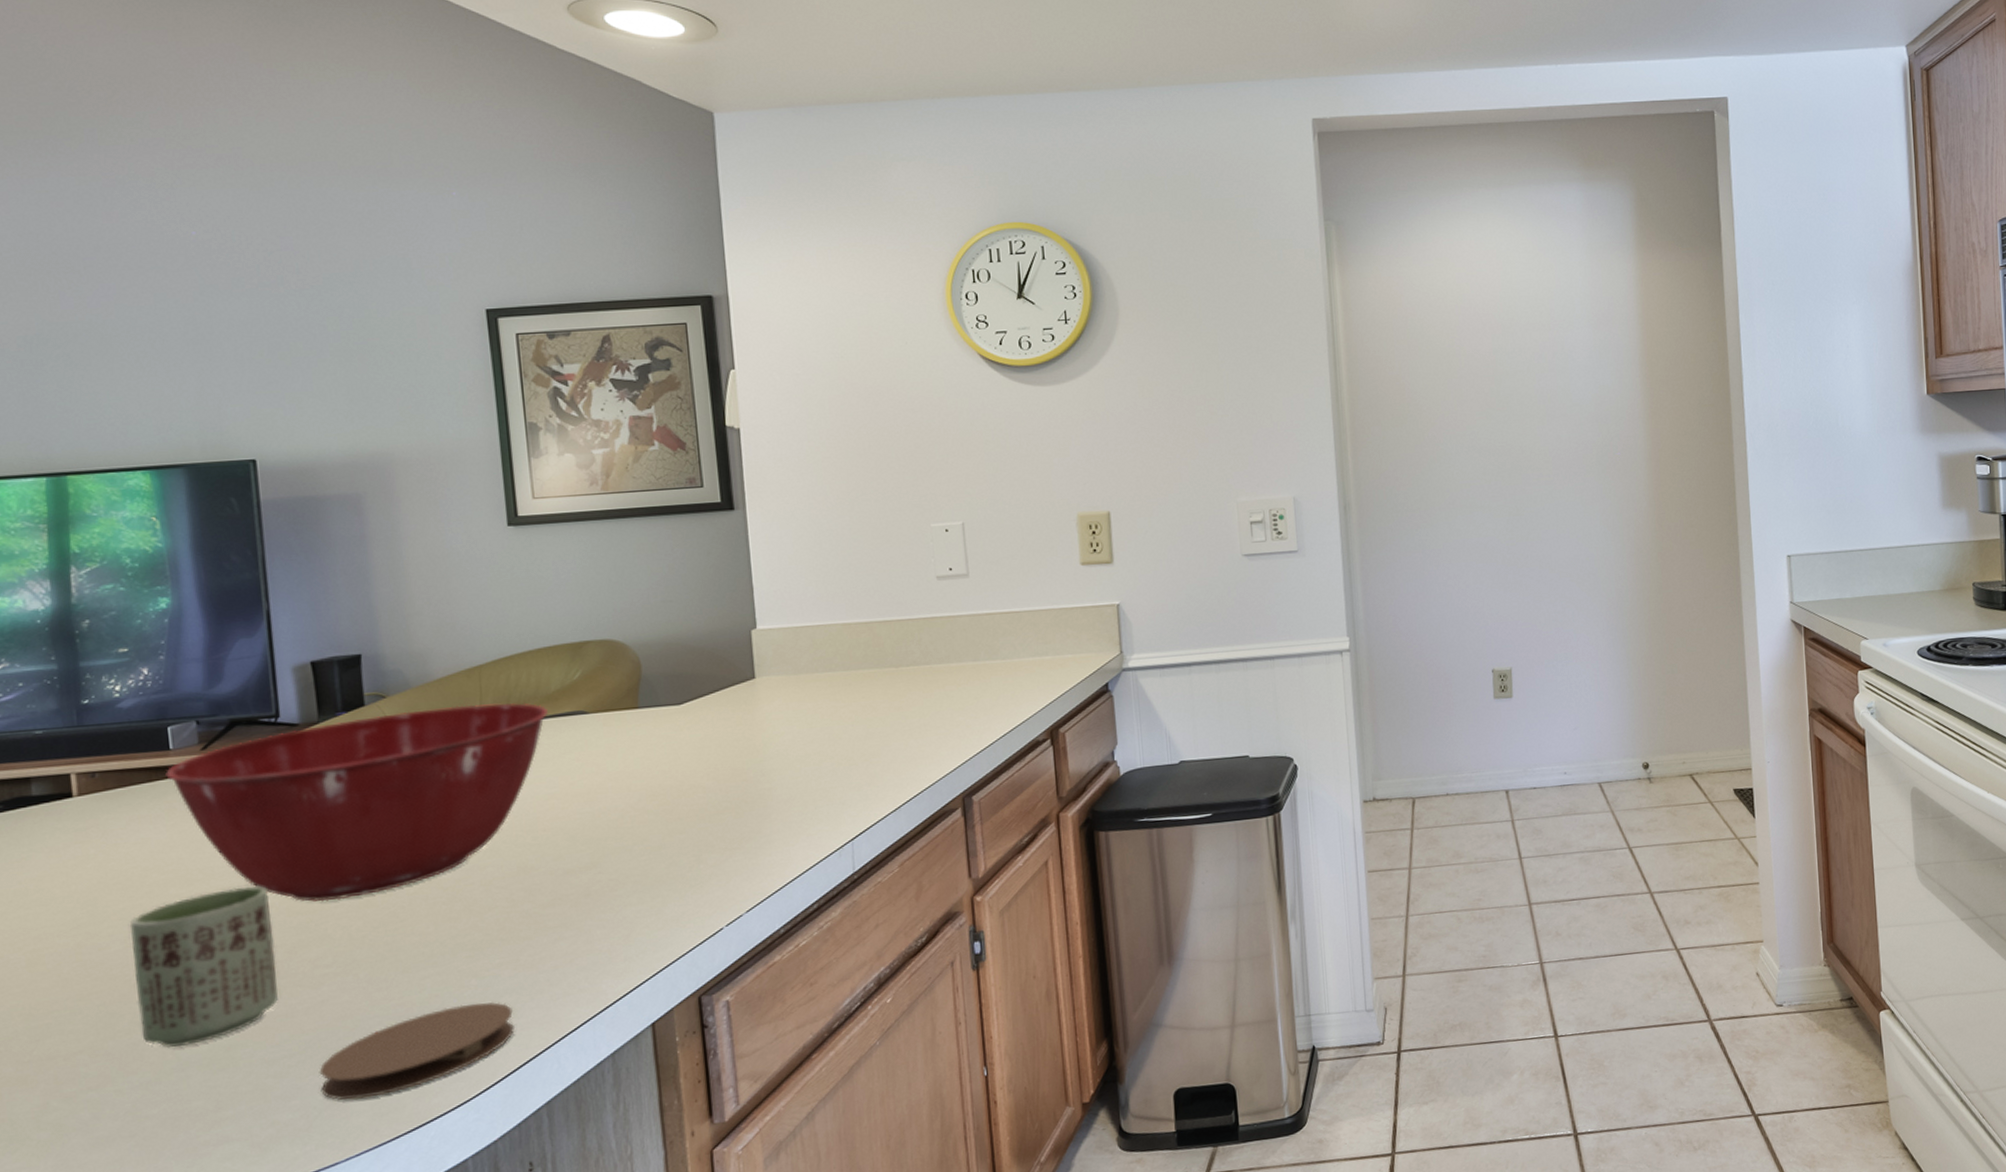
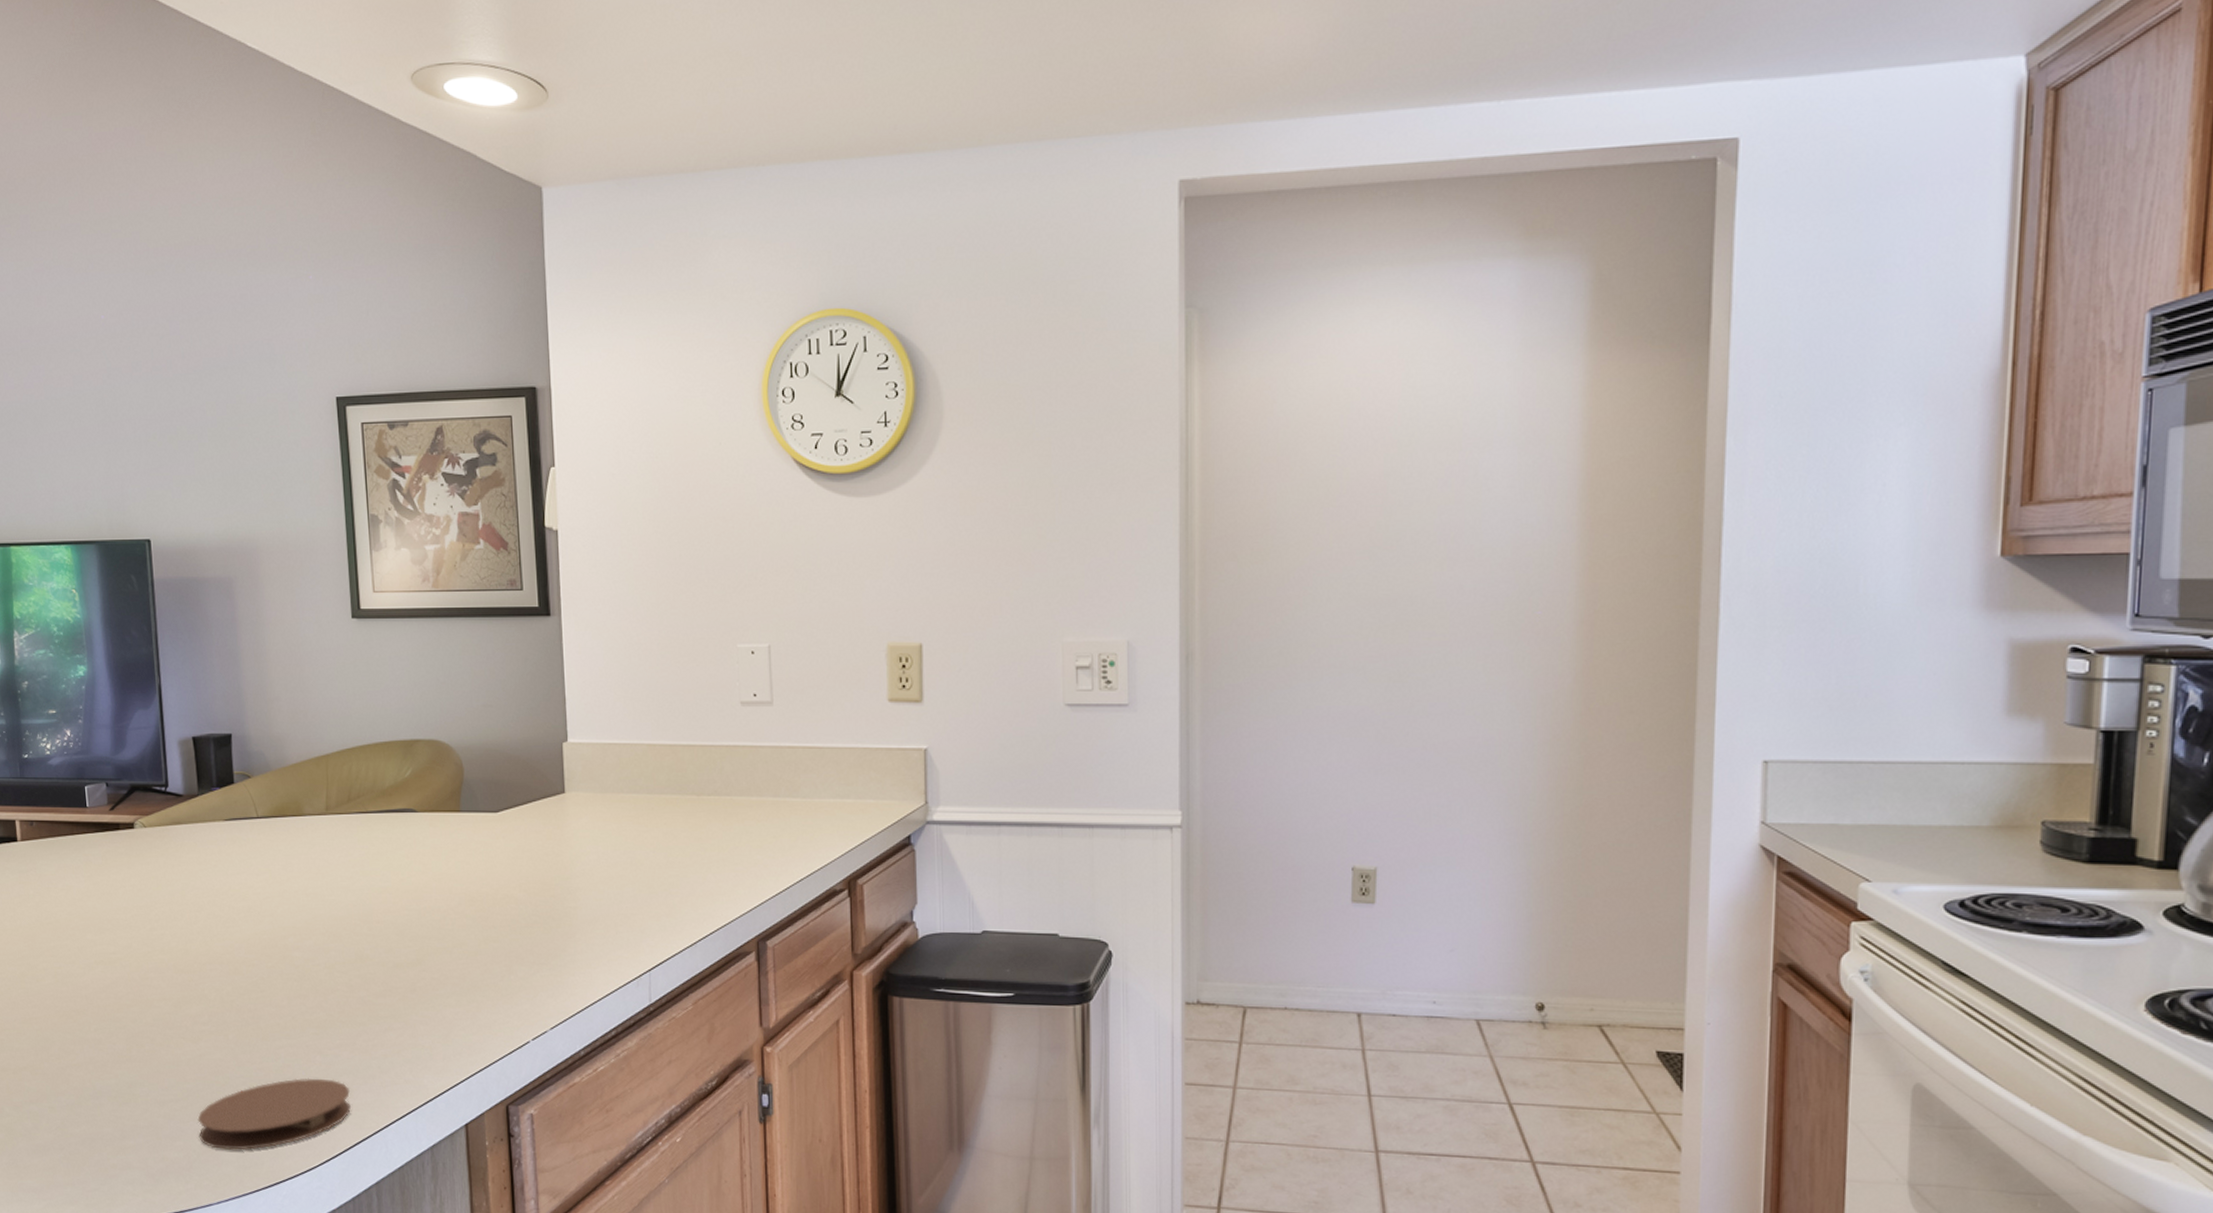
cup: present [130,885,279,1047] -> none [59,940,167,1077]
mixing bowl: present [165,702,548,902] -> none [84,792,383,964]

